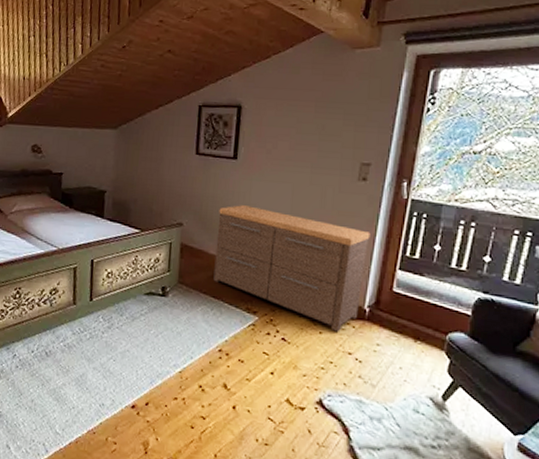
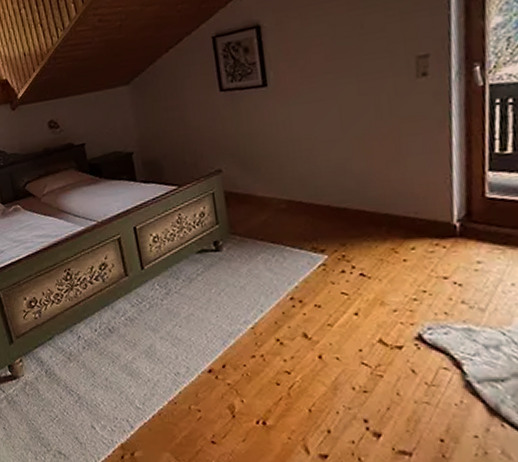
dresser: present [213,205,370,332] -> none [258,134,447,256]

